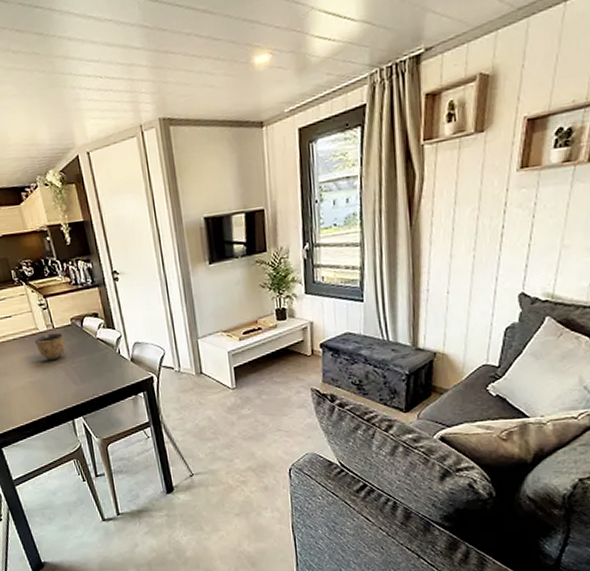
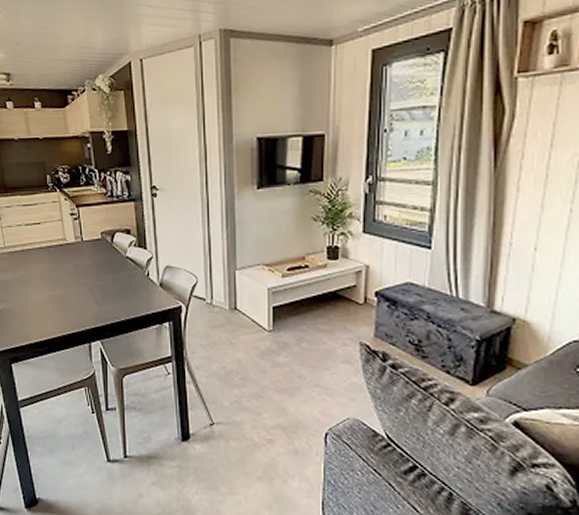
bowl: present [34,332,65,360] -> none [61,246,92,275]

